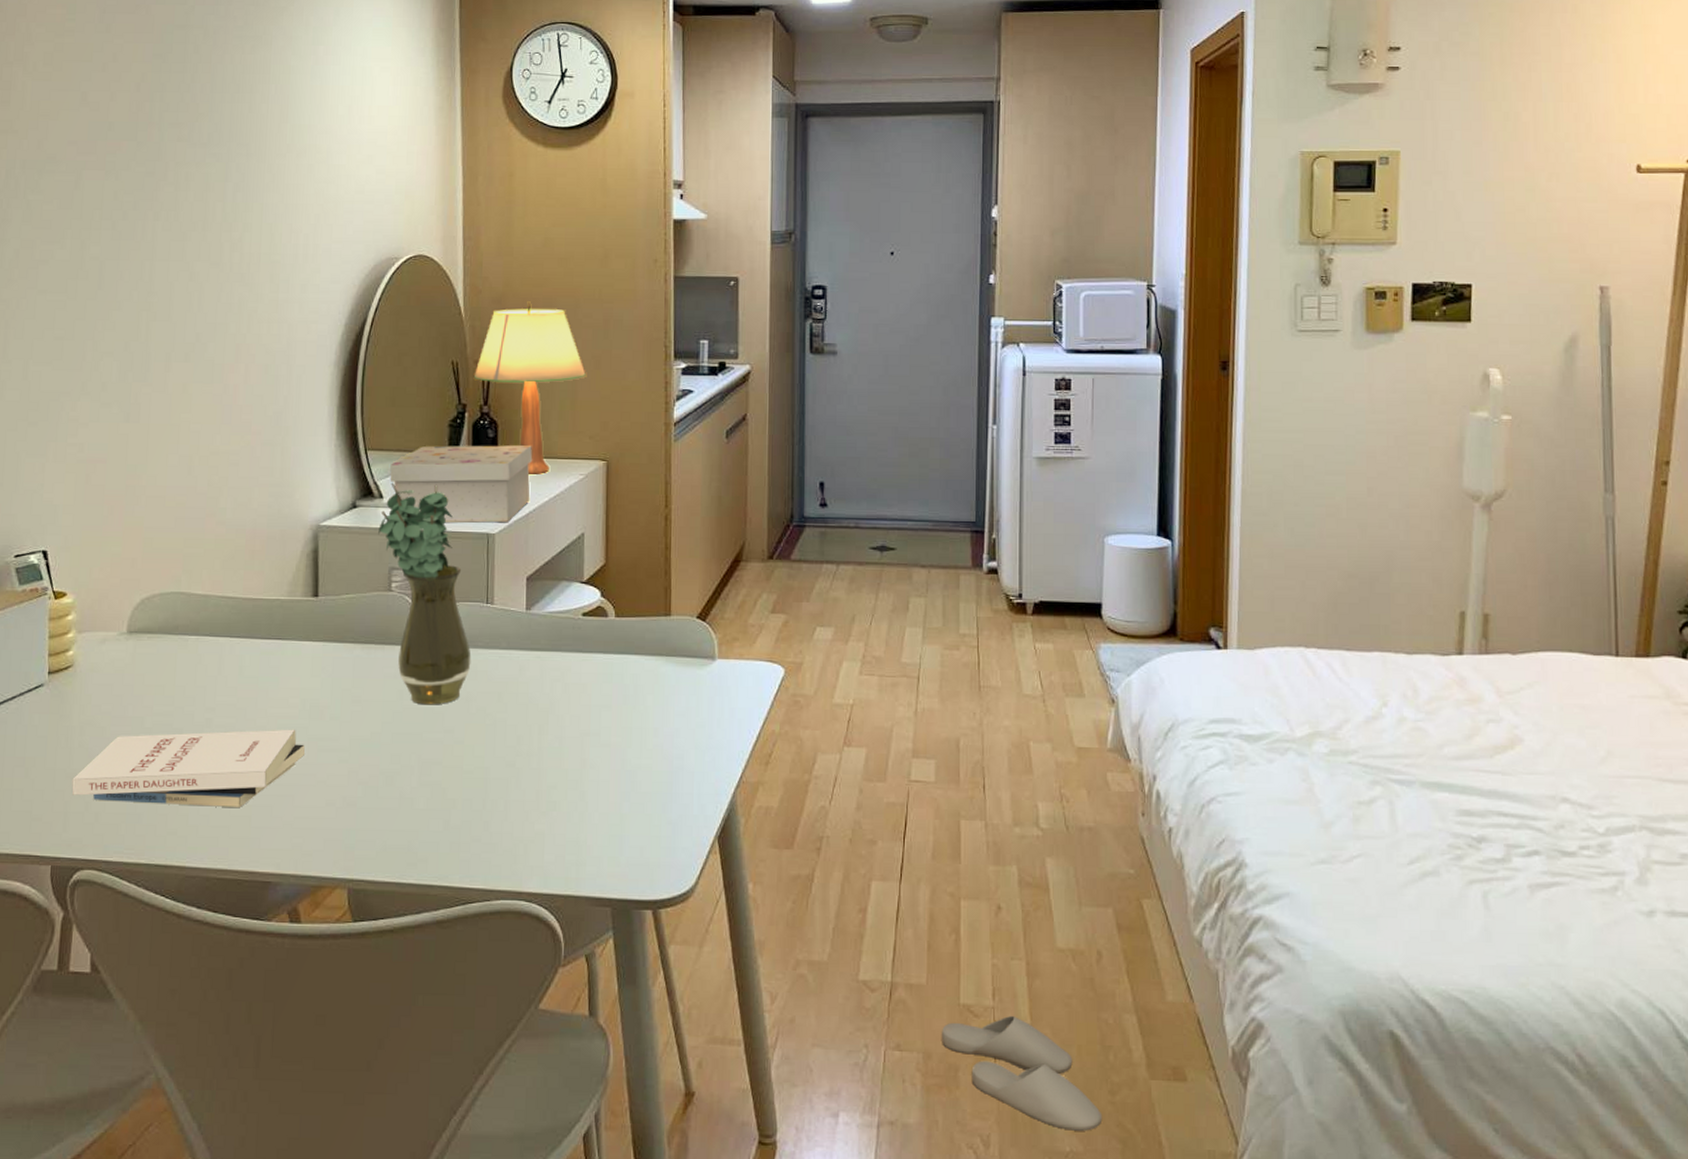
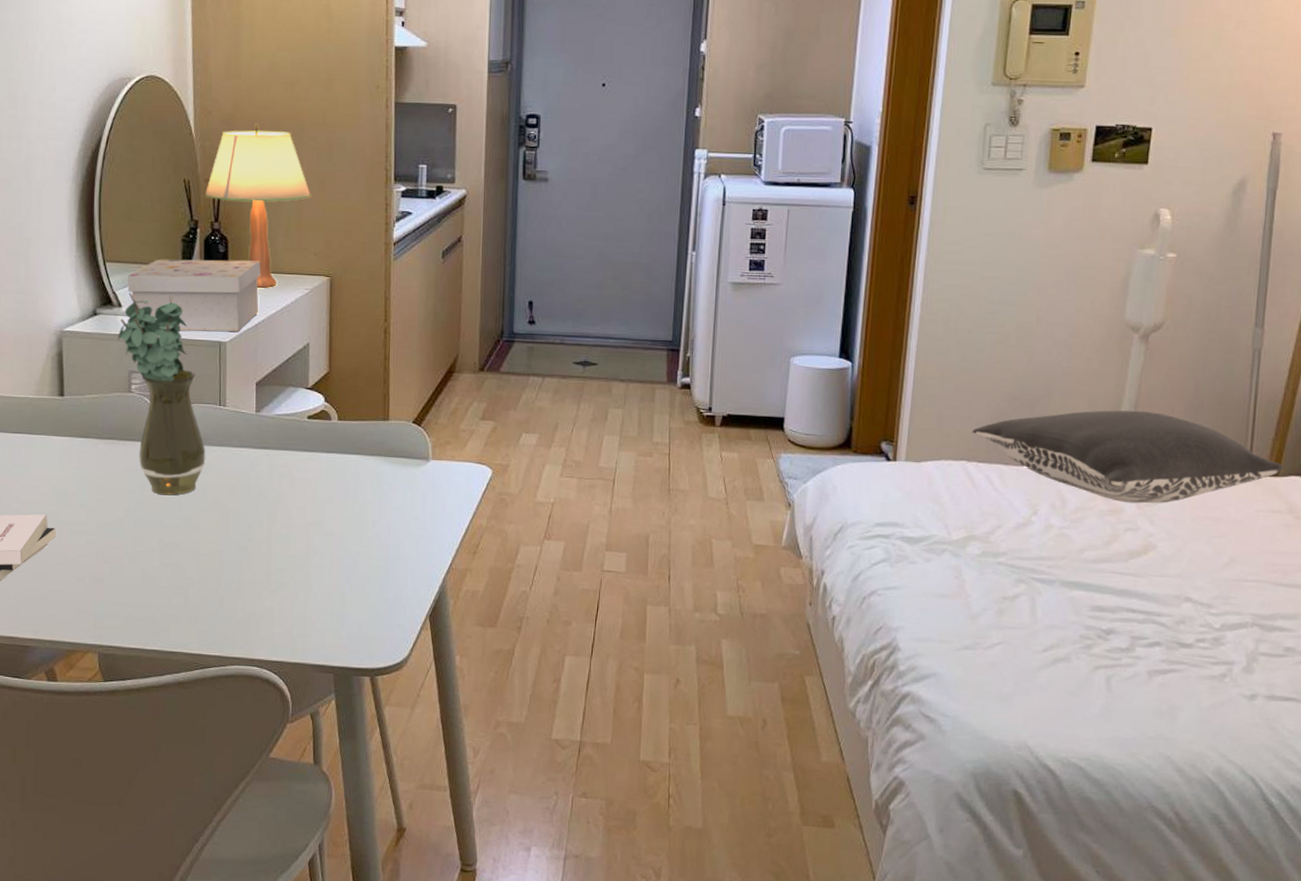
slippers: present [942,1015,1103,1131] -> none [623,770,760,866]
pillow: none [1308,586,1654,691] -> present [972,410,1284,504]

